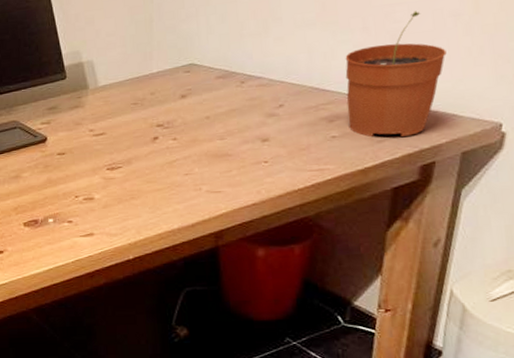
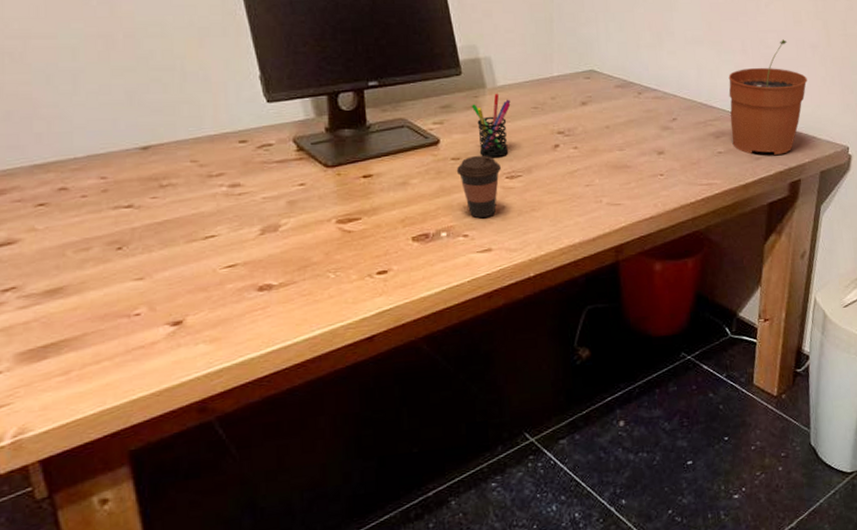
coffee cup: none [61,149,103,207] -> present [456,155,502,219]
pen holder: none [75,92,112,151] -> present [471,93,511,157]

